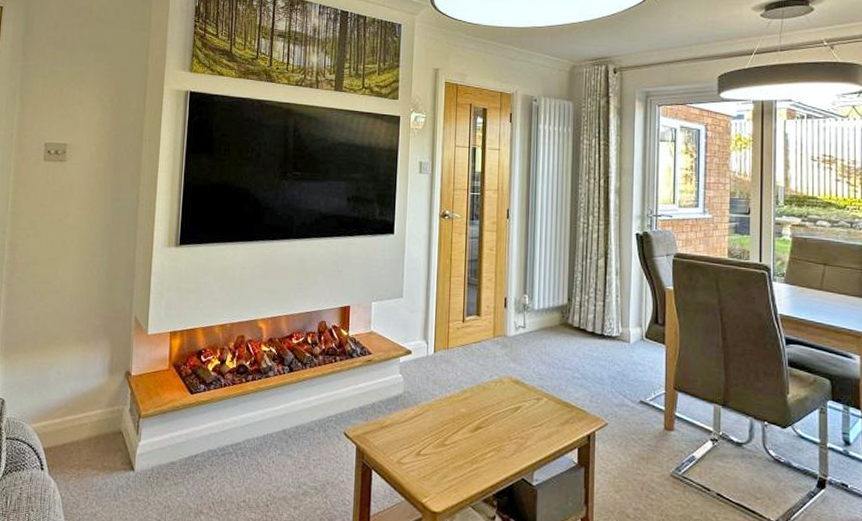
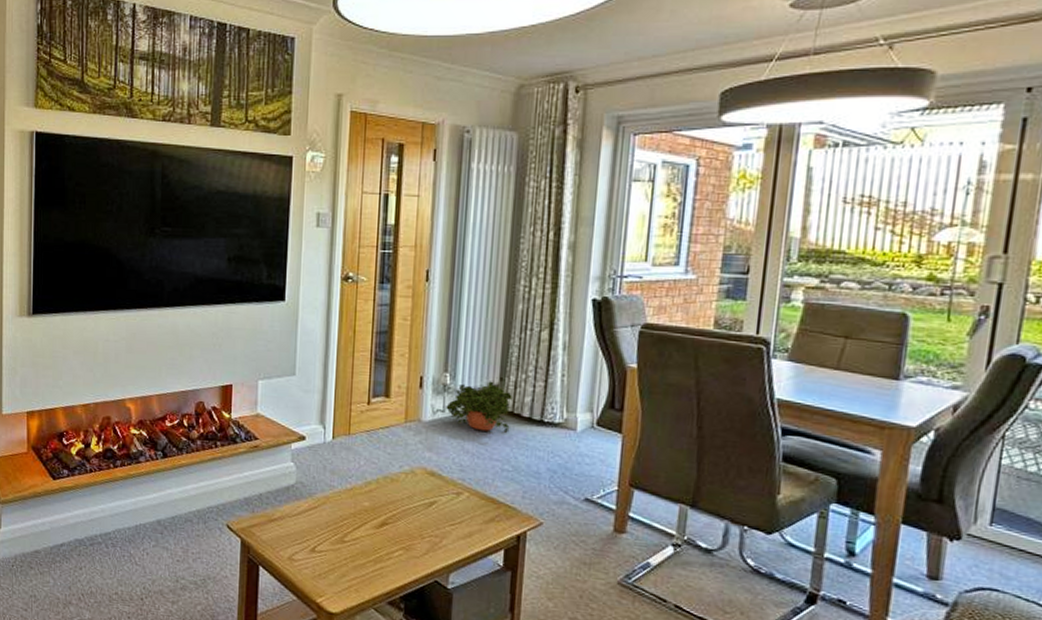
potted plant: none [526,301,580,345] -> present [446,381,514,433]

